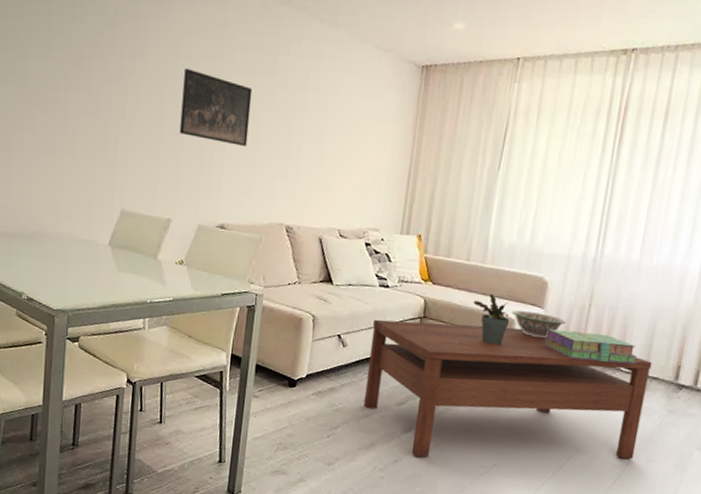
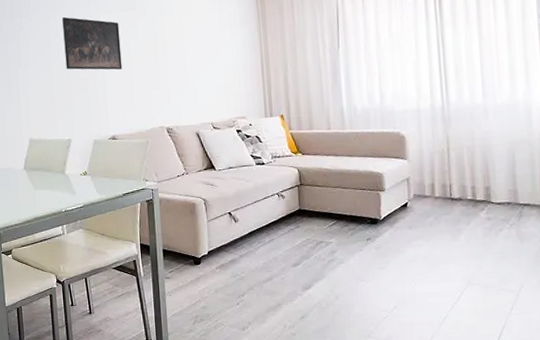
coffee table: present [363,319,652,460] -> none [256,180,525,310]
potted plant: present [473,293,510,346] -> none [341,154,379,199]
decorative bowl: present [511,310,567,338] -> none [378,163,430,186]
stack of books: present [543,329,637,365] -> none [413,173,504,200]

